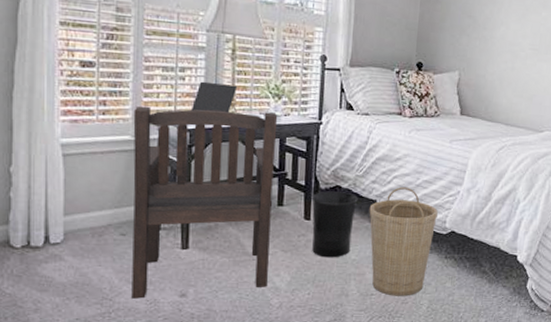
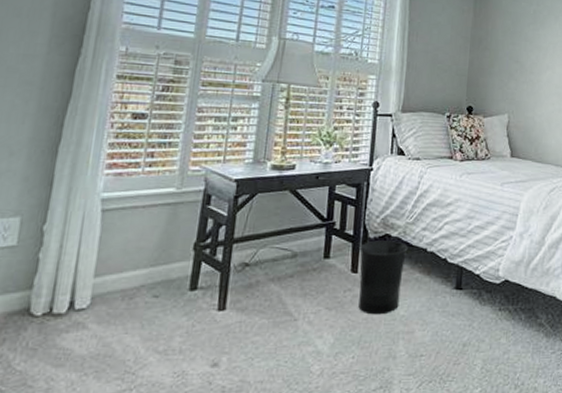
wooden chair: present [131,106,278,299] -> none [157,156,328,371]
laptop: present [190,81,237,113] -> none [240,130,289,162]
basket: present [369,187,438,296] -> none [419,234,490,356]

